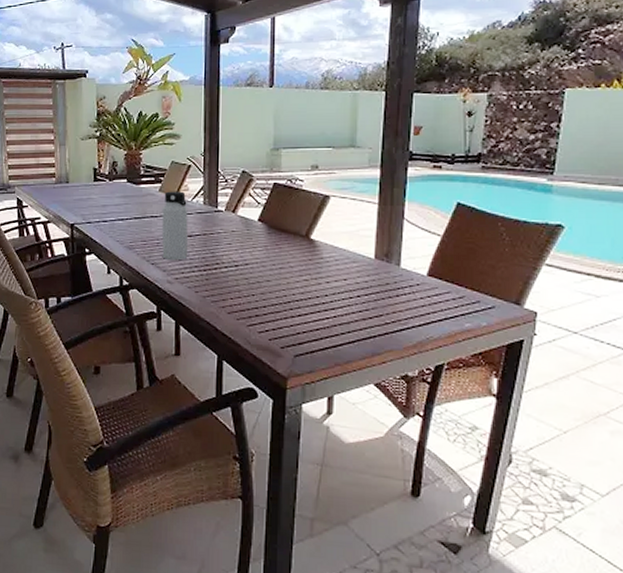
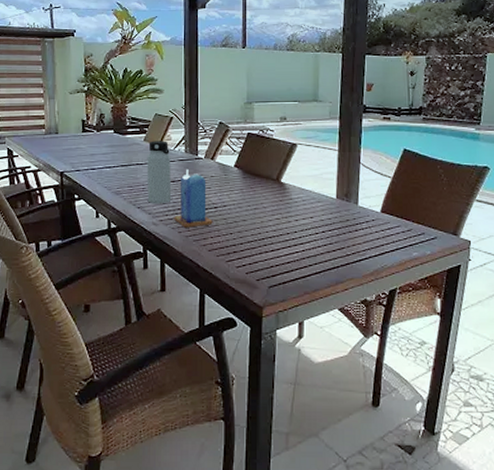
candle: none [190,223,233,287] -> present [174,170,213,228]

